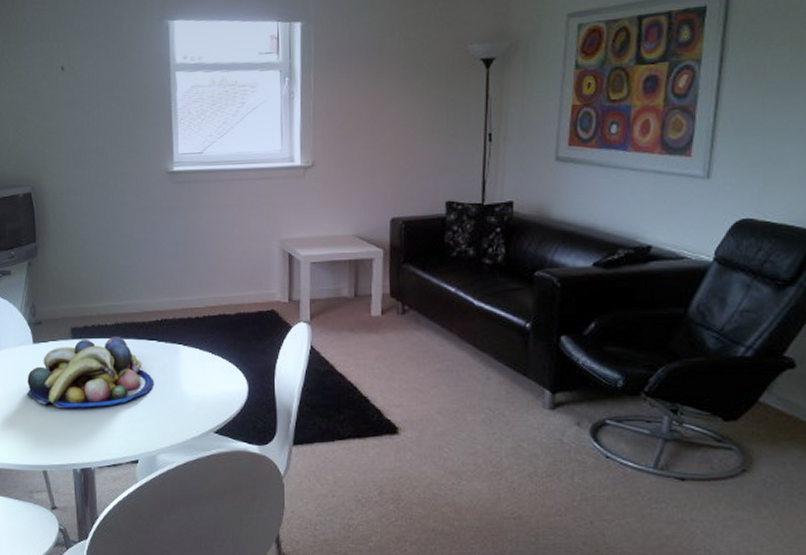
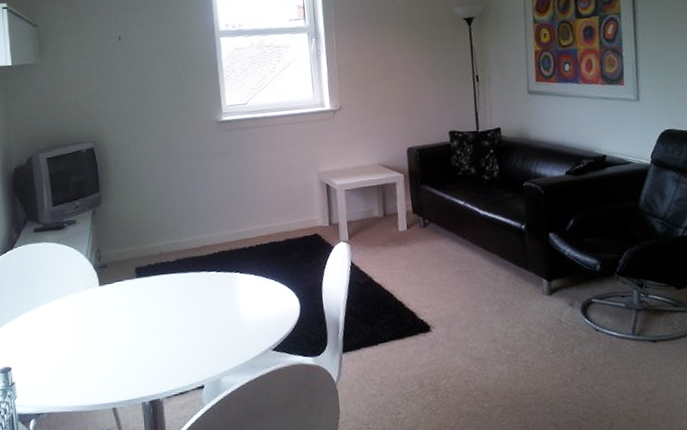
fruit bowl: present [26,337,155,409] -> none [94,271,216,345]

